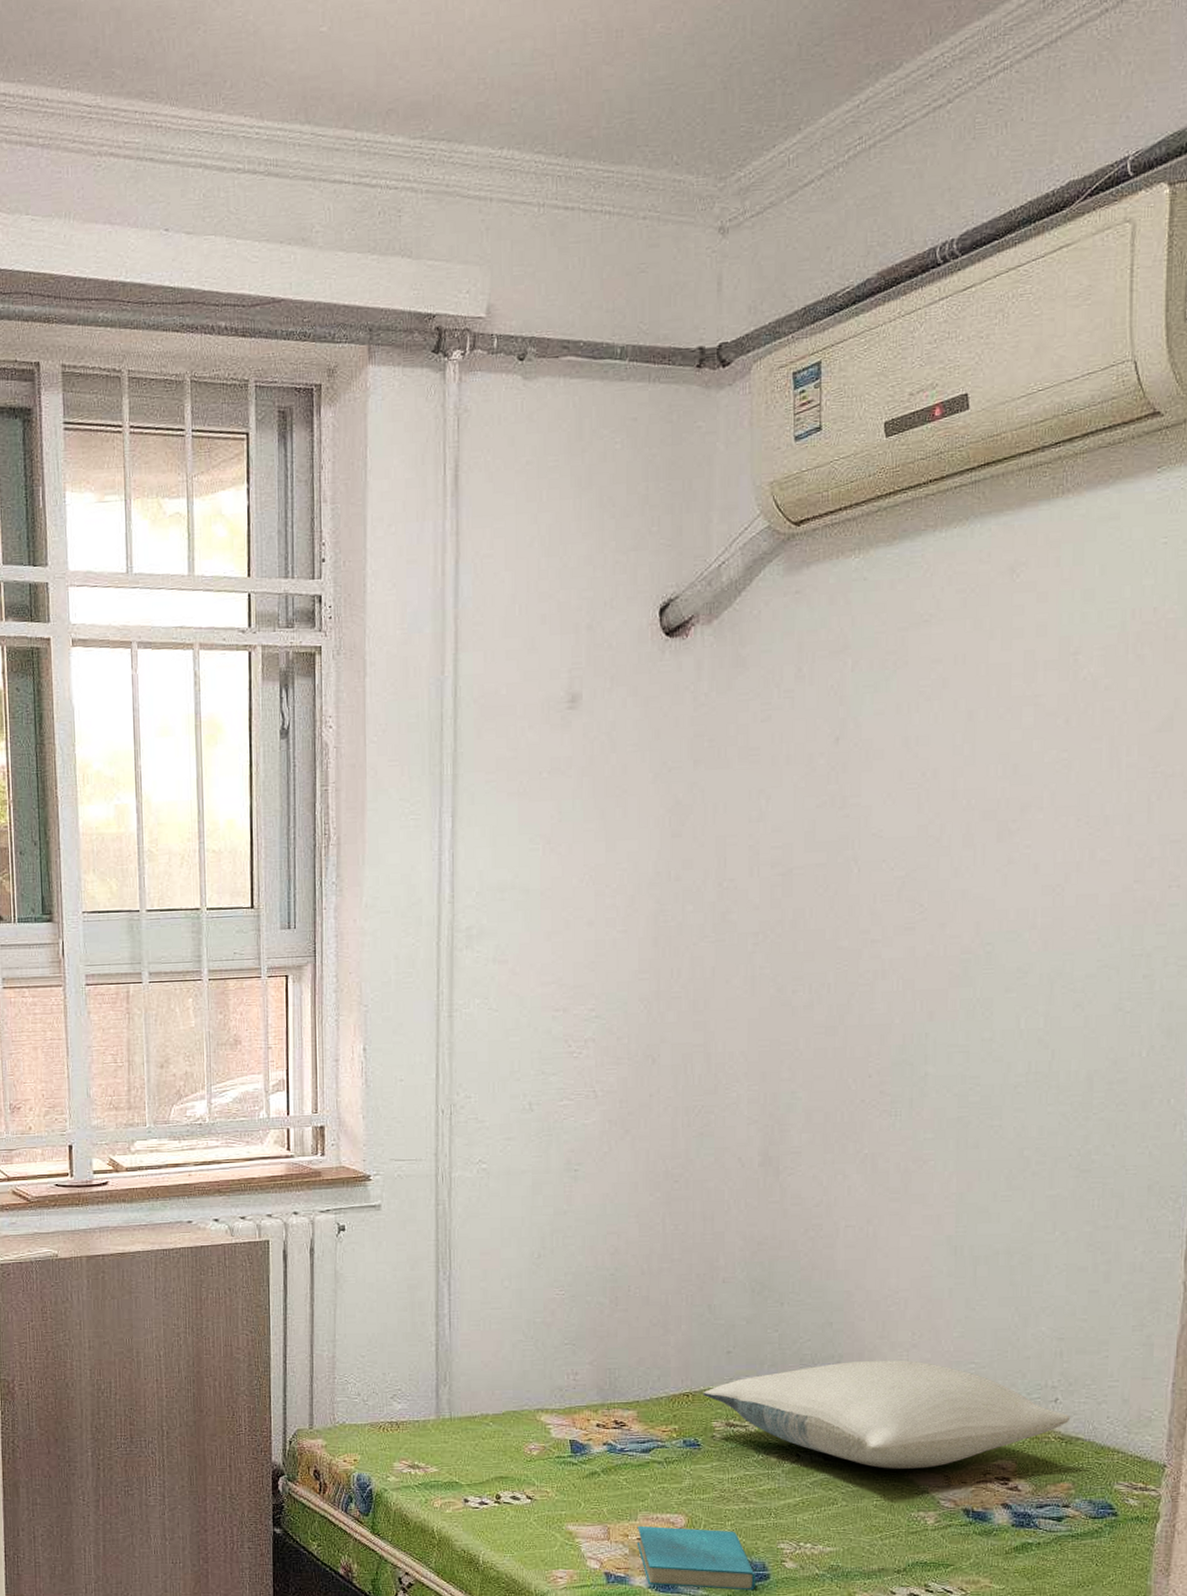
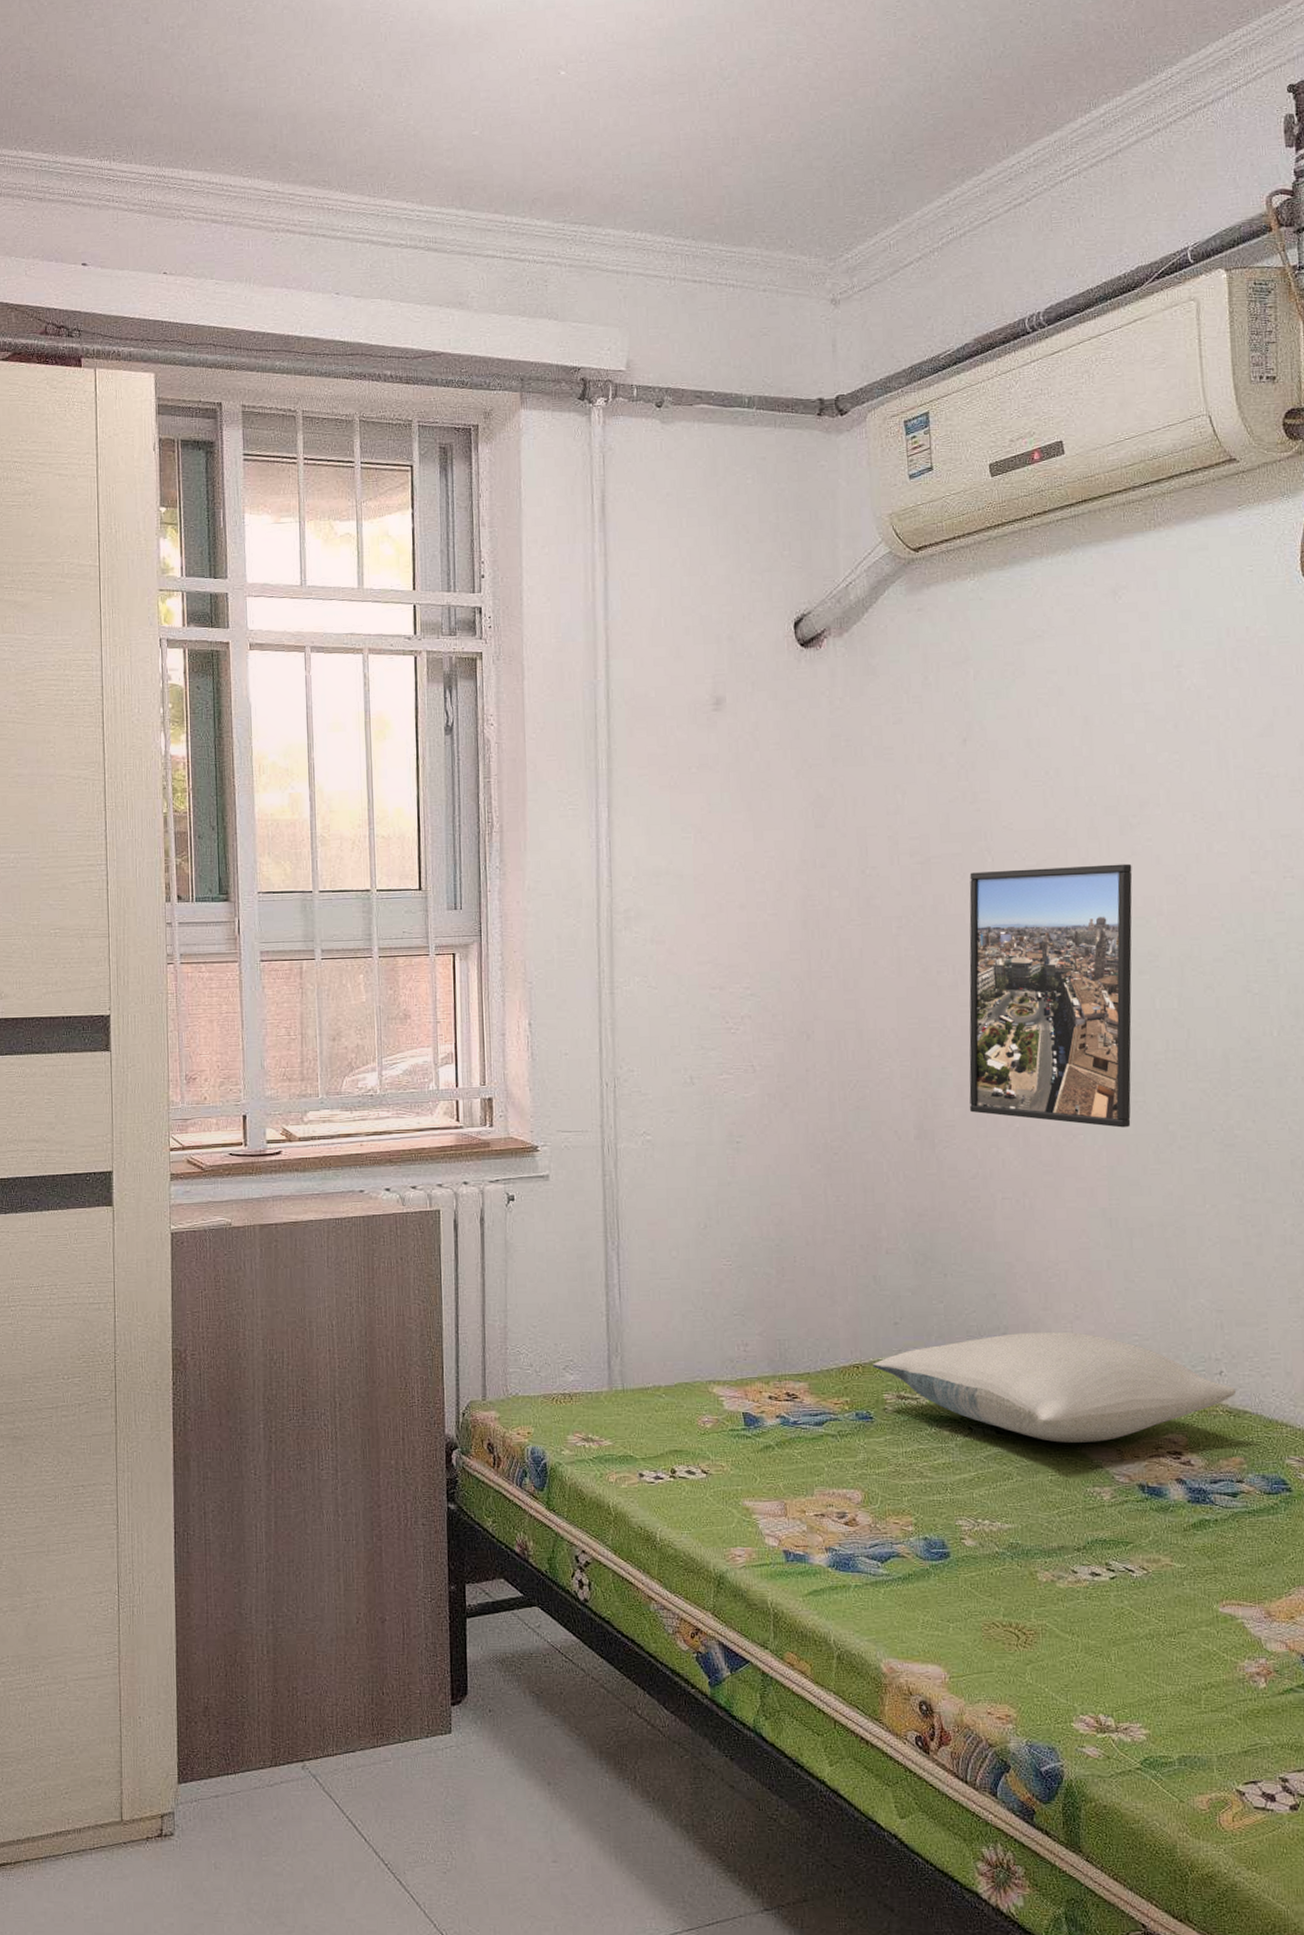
book: present [637,1525,757,1591] -> none [814,1501,937,1570]
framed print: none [817,873,1007,1153] -> present [969,863,1133,1128]

